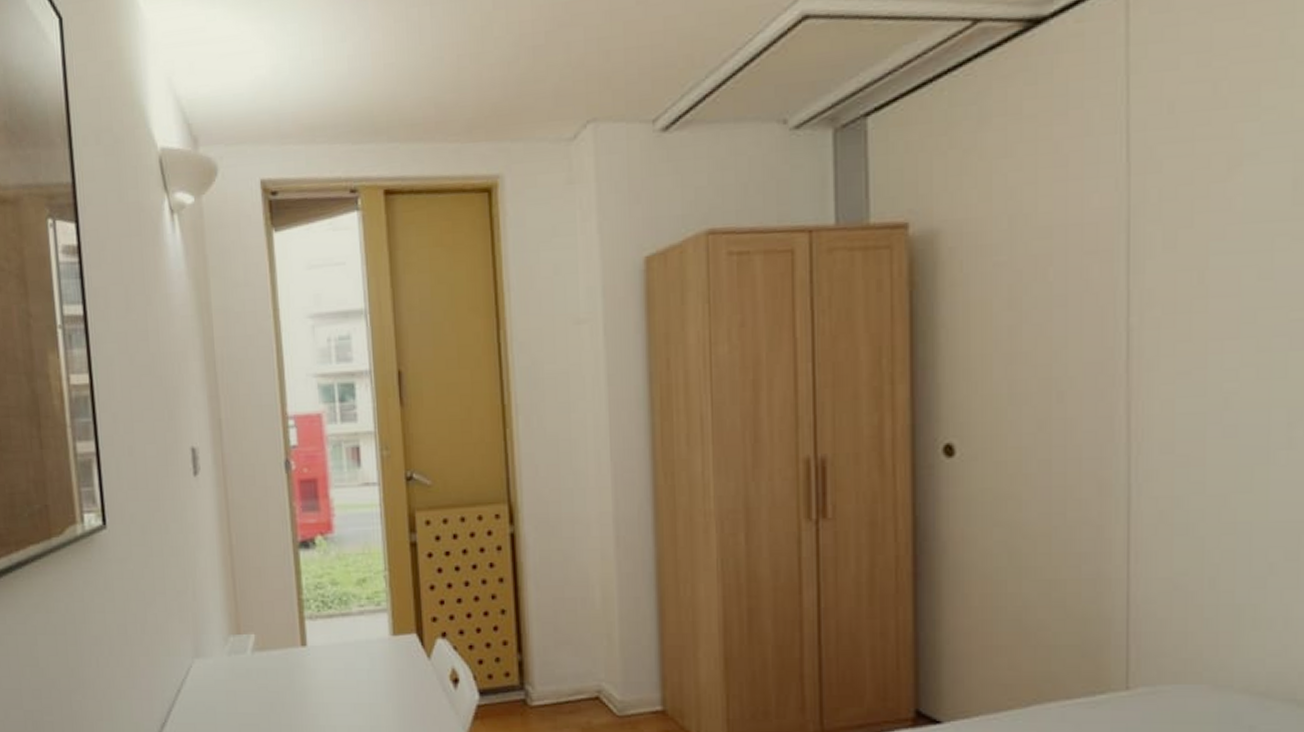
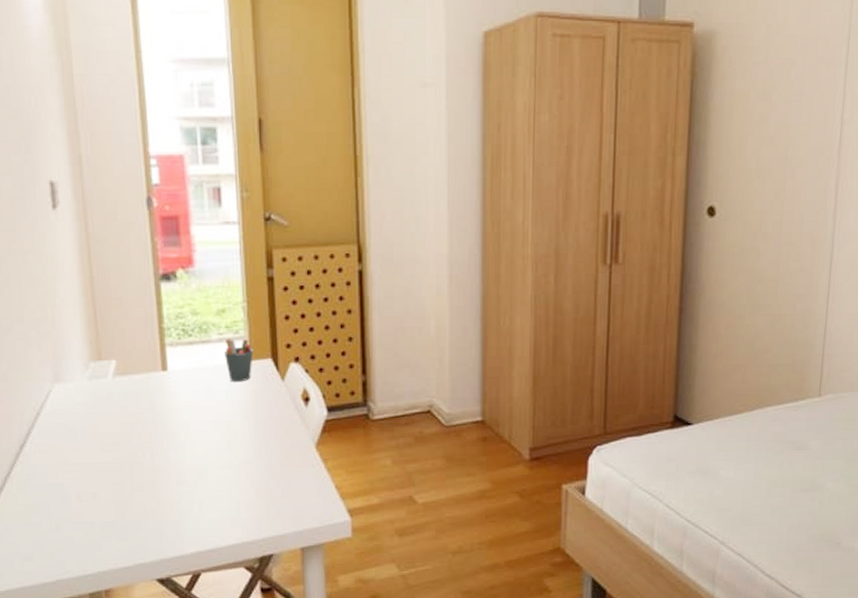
pen holder: none [365,611,397,660] -> present [223,339,253,382]

